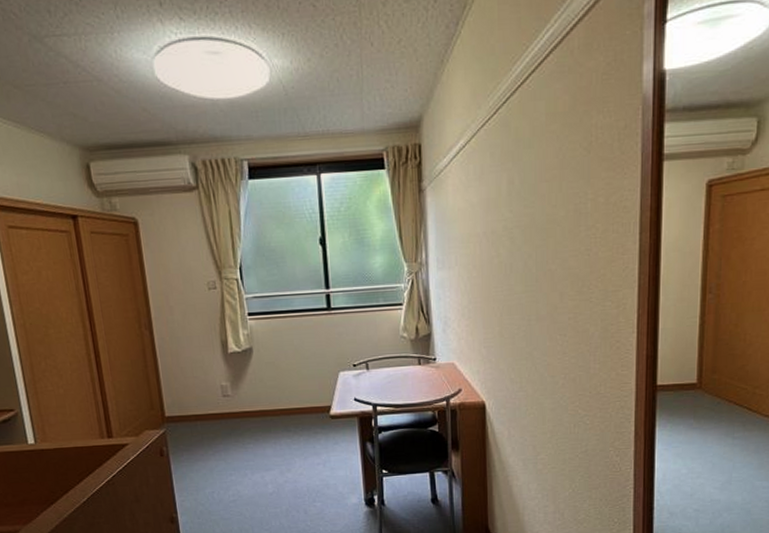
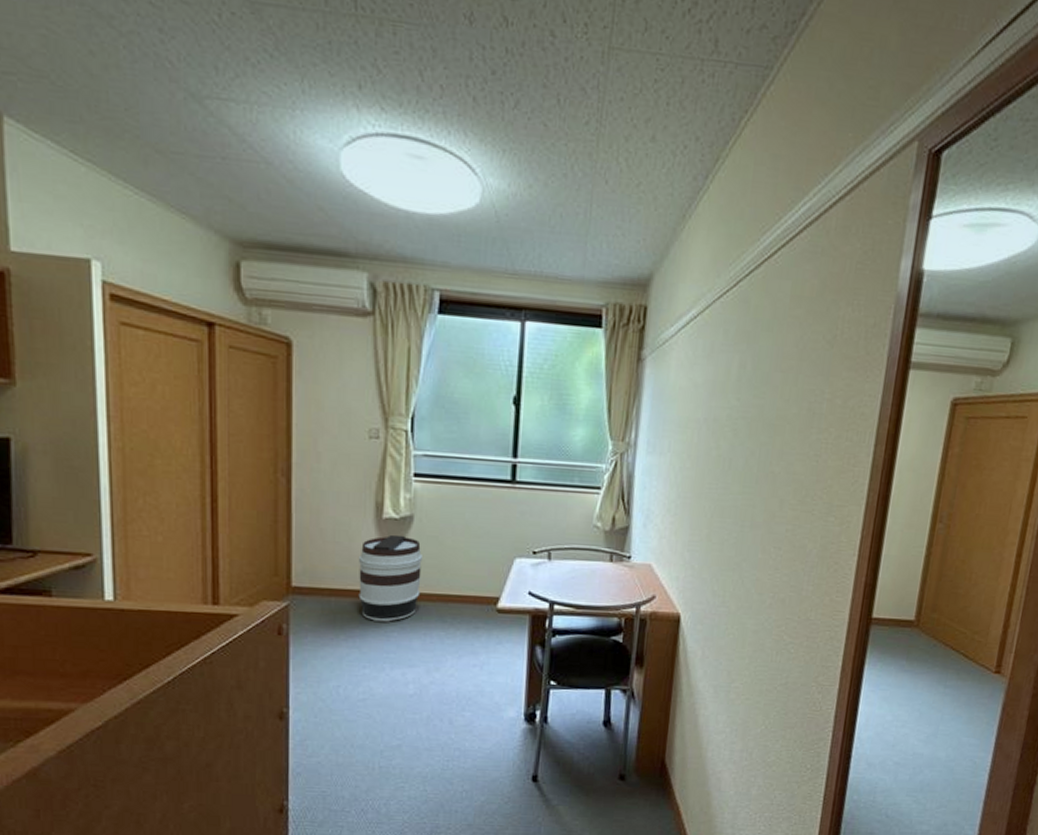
barrel: none [213,364,267,437] -> present [358,534,422,622]

